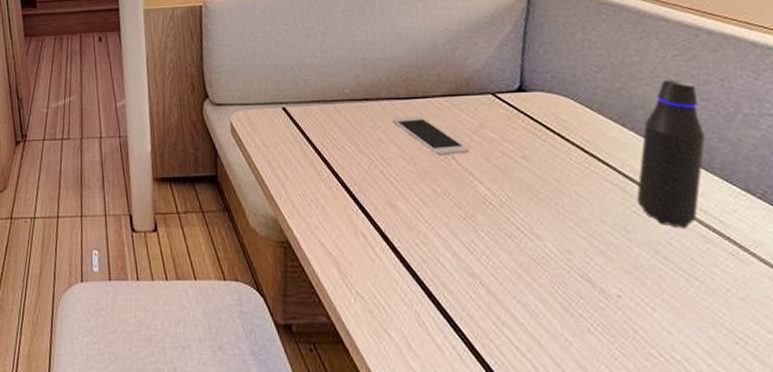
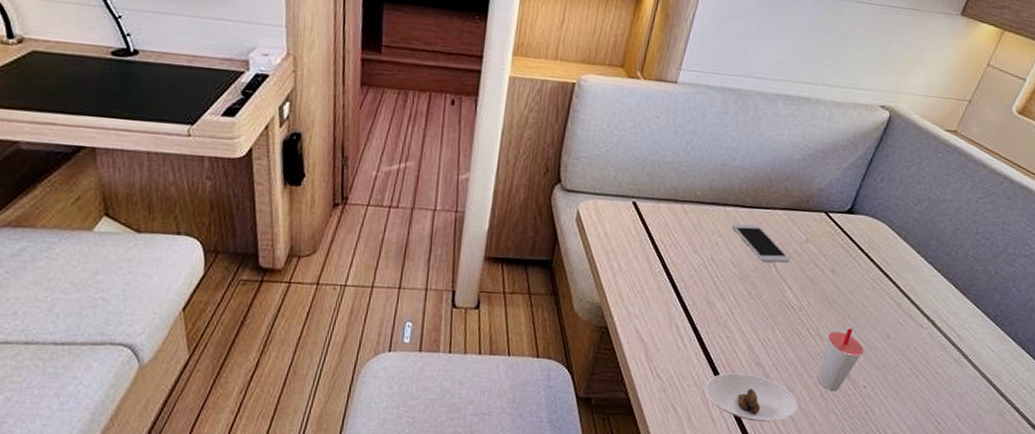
saucer: none [415,287,540,348] -> present [704,372,799,422]
cup: none [547,224,601,304] -> present [817,329,864,392]
water bottle: present [636,79,706,229] -> none [905,217,984,339]

